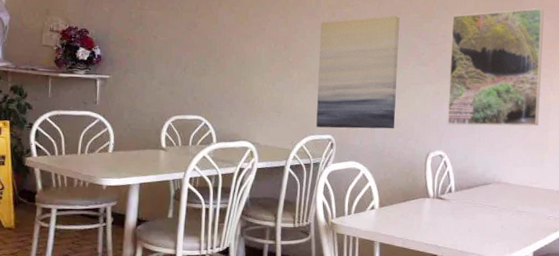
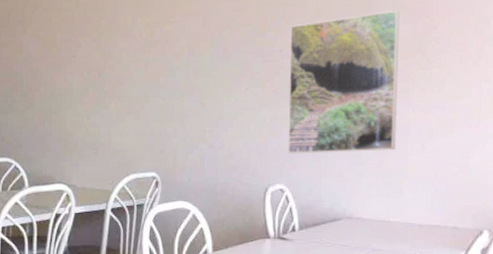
wall art: present [316,15,400,129] -> none [138,31,229,164]

